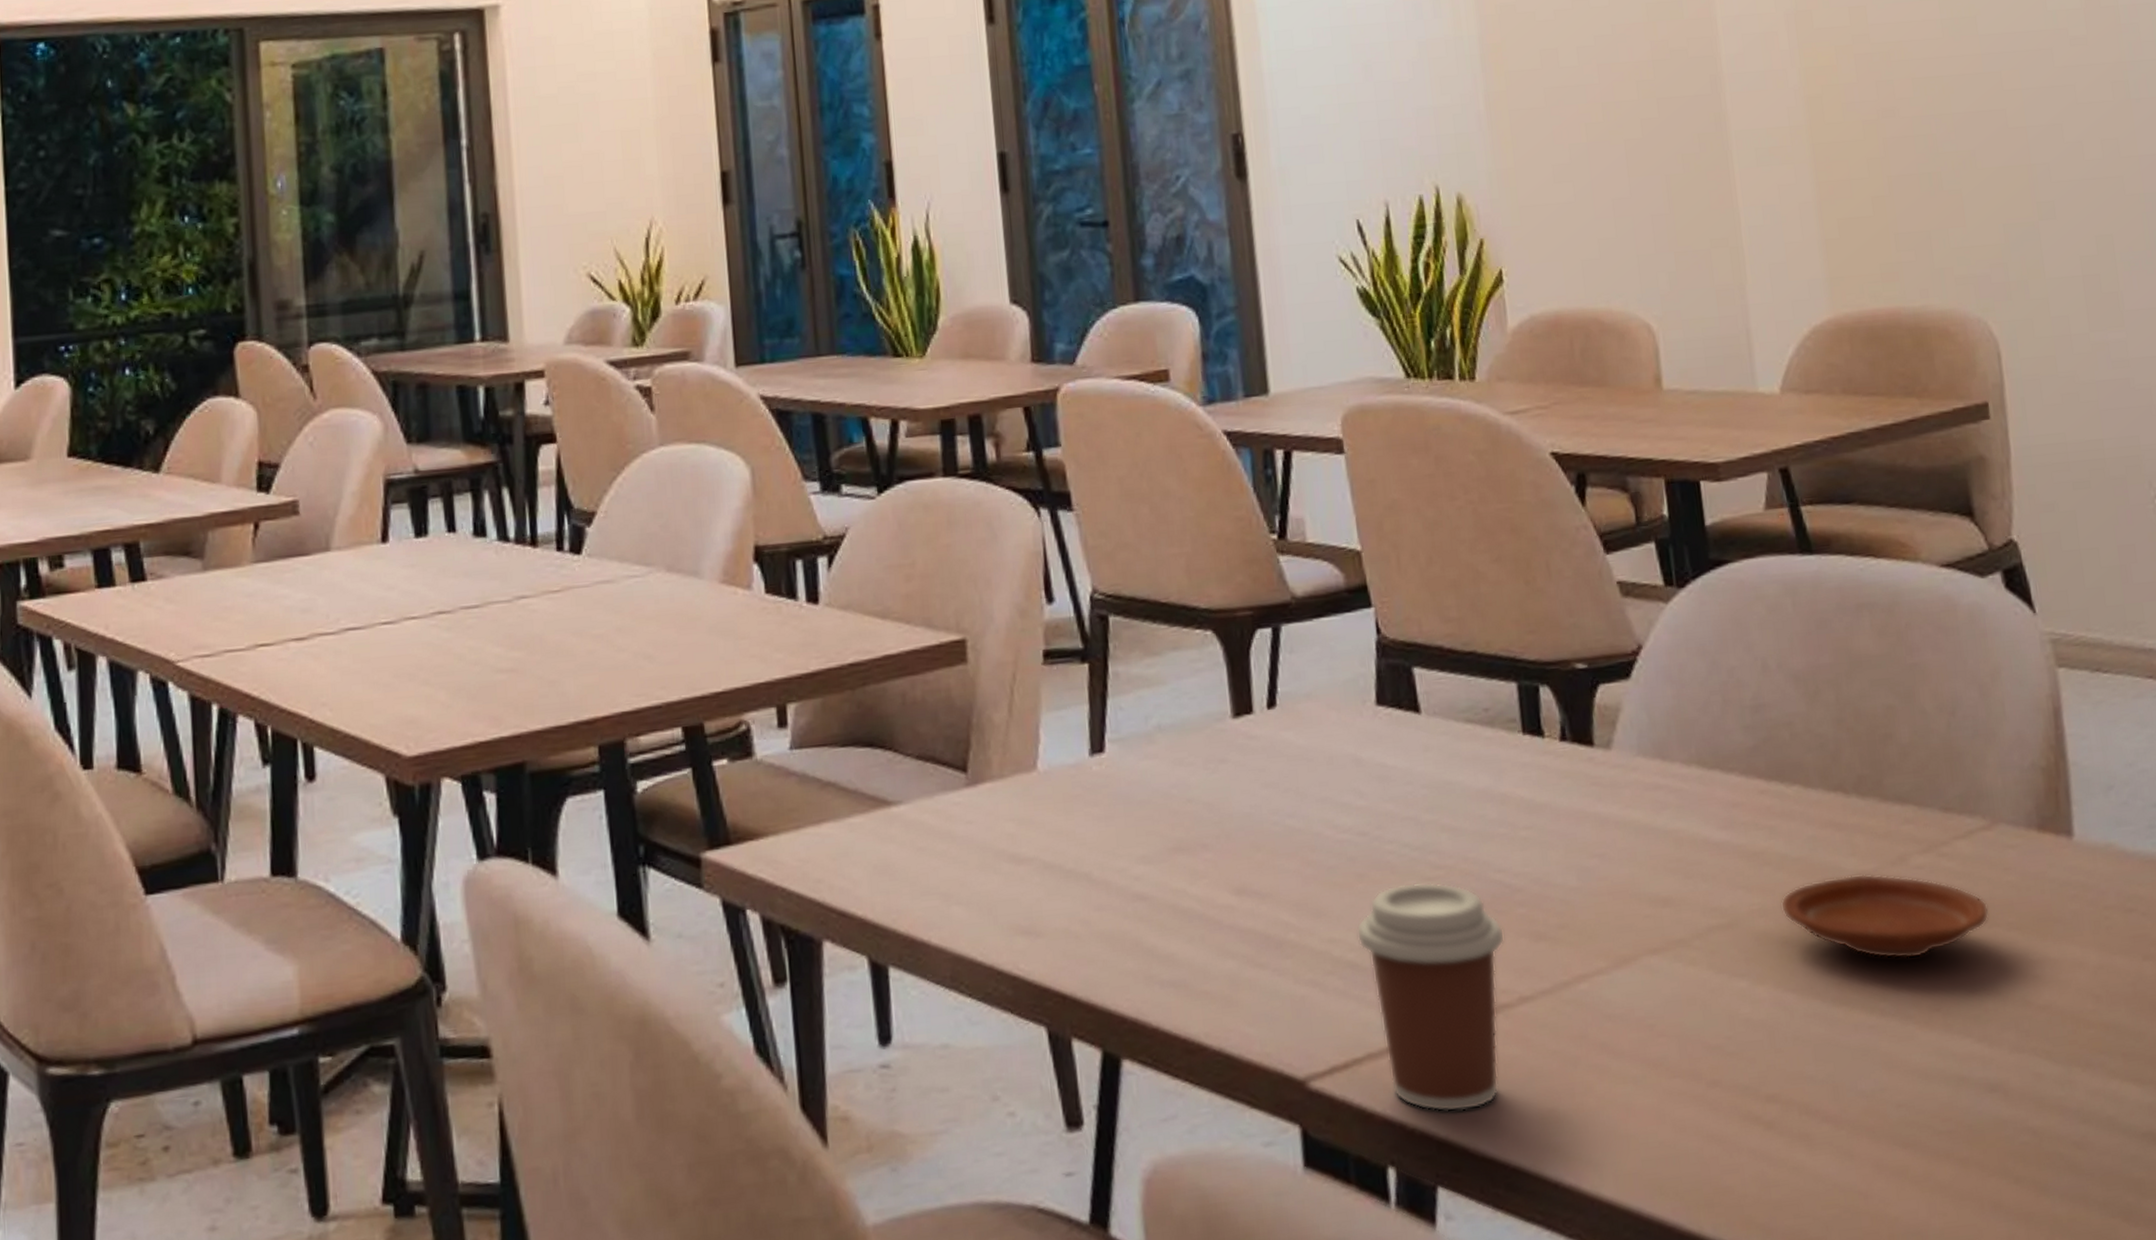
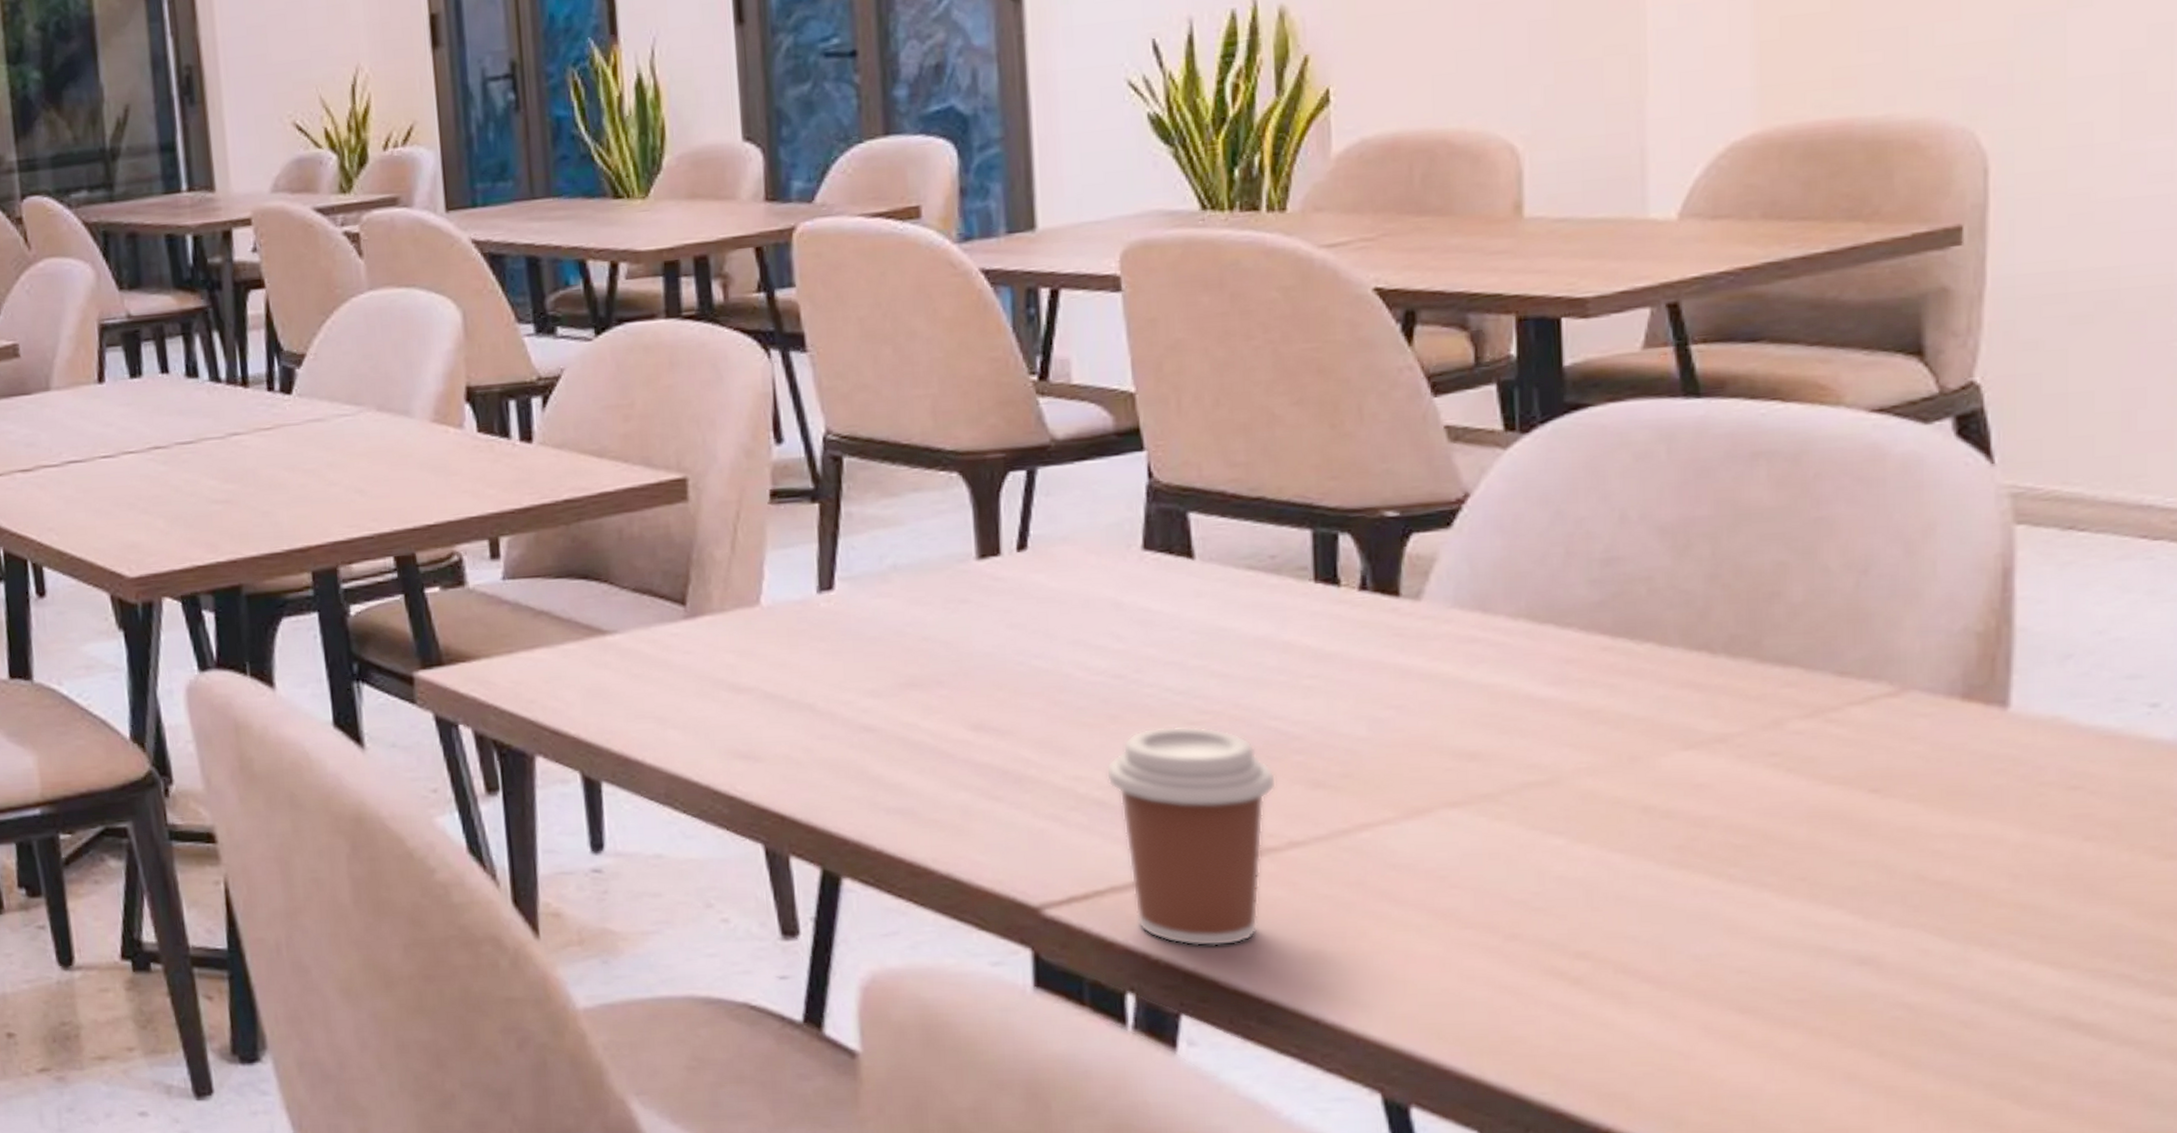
plate: present [1780,874,1989,960] -> none [1615,736,1883,826]

